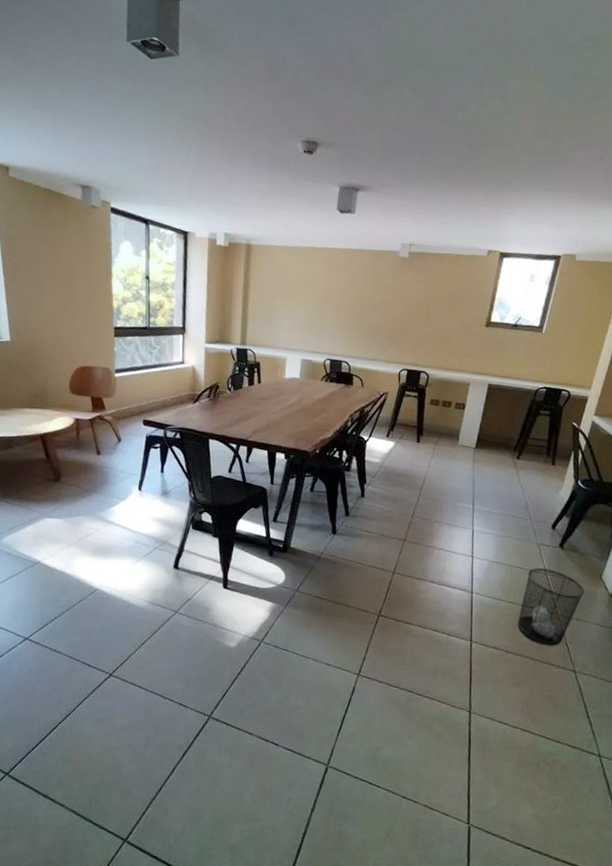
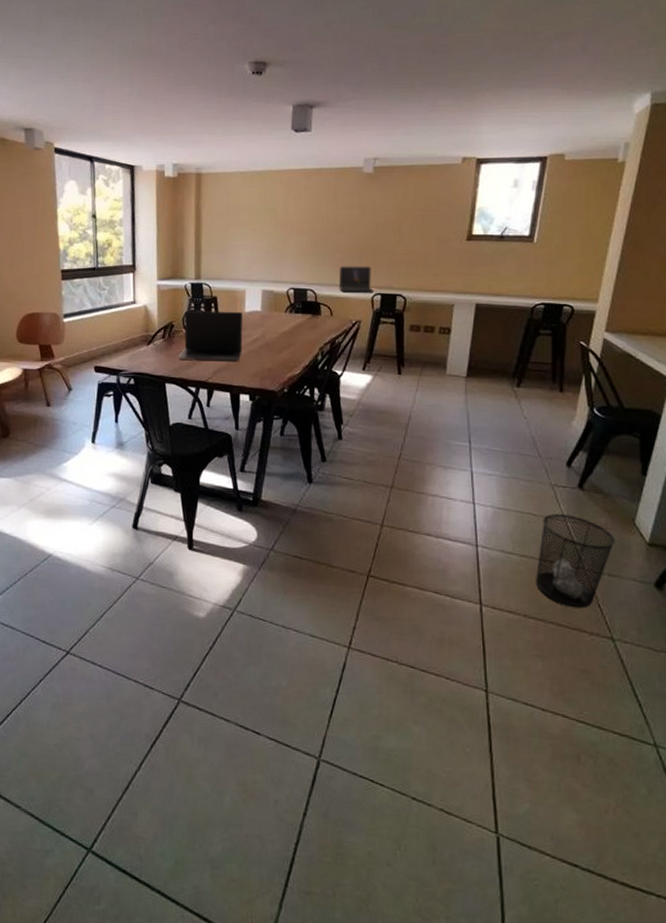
laptop computer: none [221,373,283,424] -> present [178,310,243,362]
laptop computer: none [371,342,401,368] -> present [339,266,374,293]

